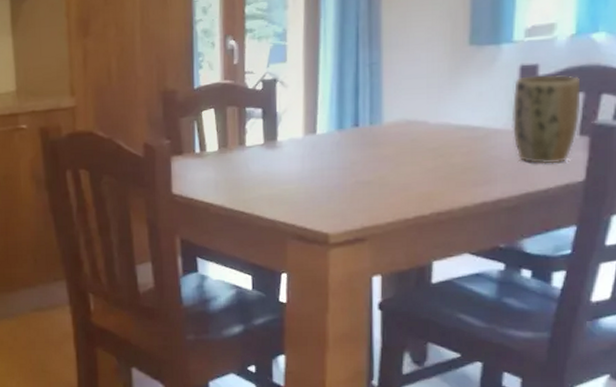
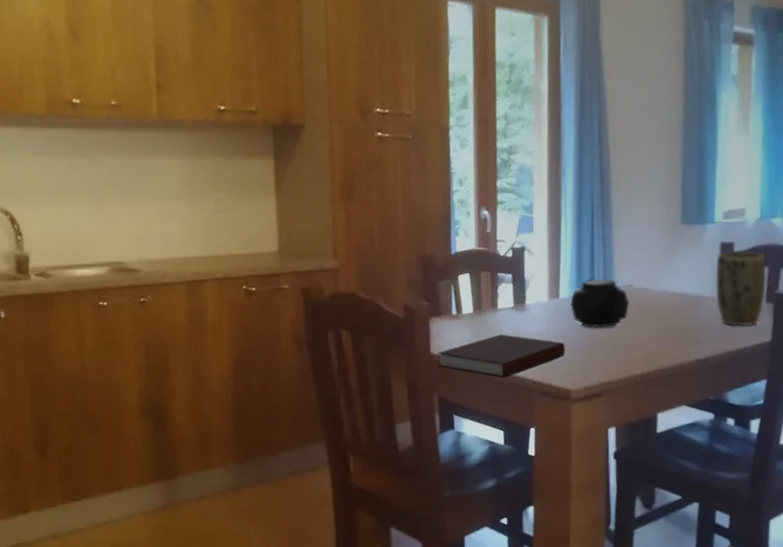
notebook: none [180,173,323,220] -> present [438,334,565,378]
teapot: none [329,111,406,166] -> present [570,278,633,328]

